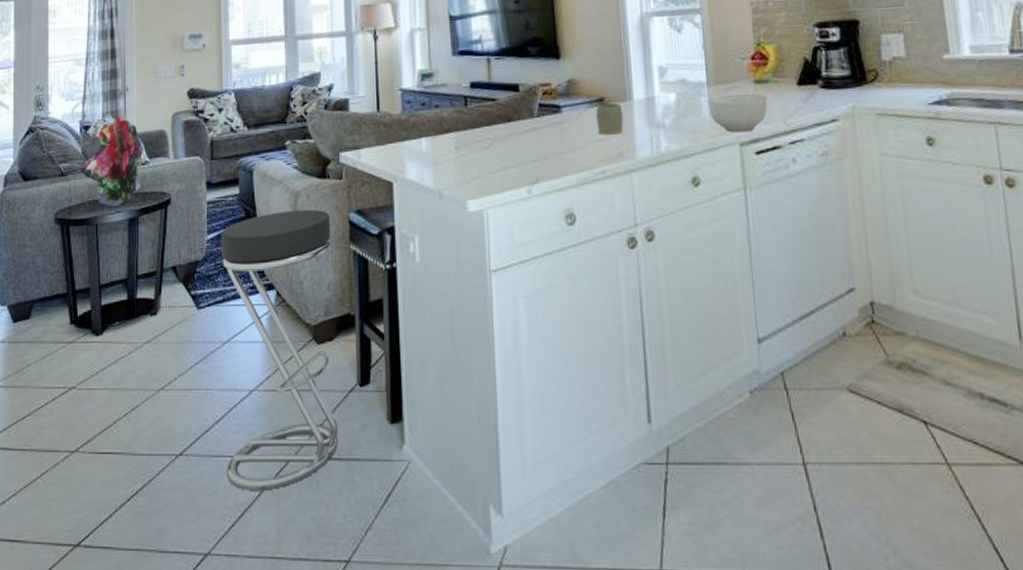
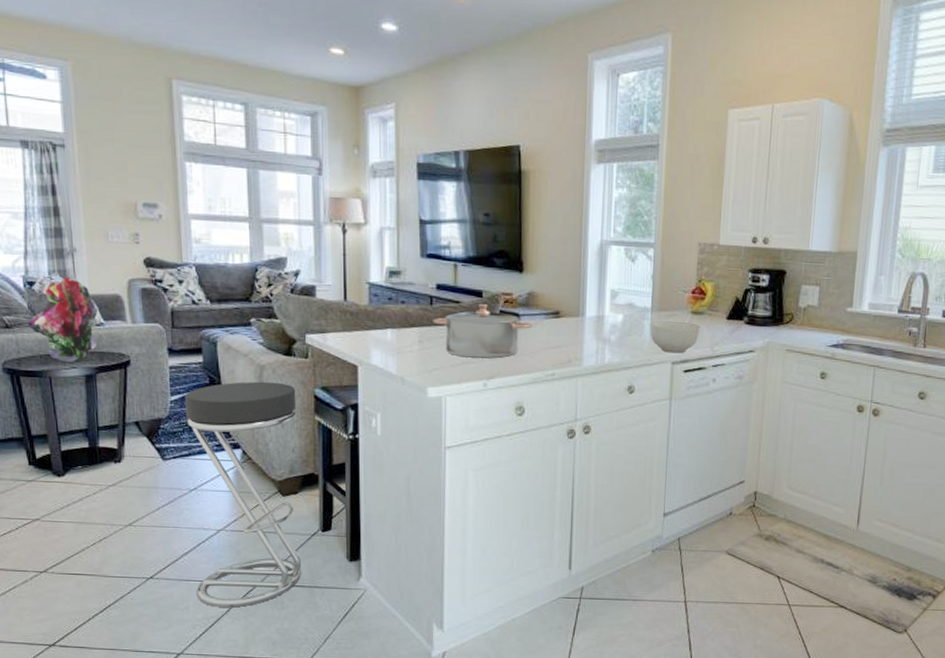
cooking pot: none [469,97,576,162] -> present [433,303,533,359]
mug: present [596,103,624,135] -> none [551,316,575,344]

